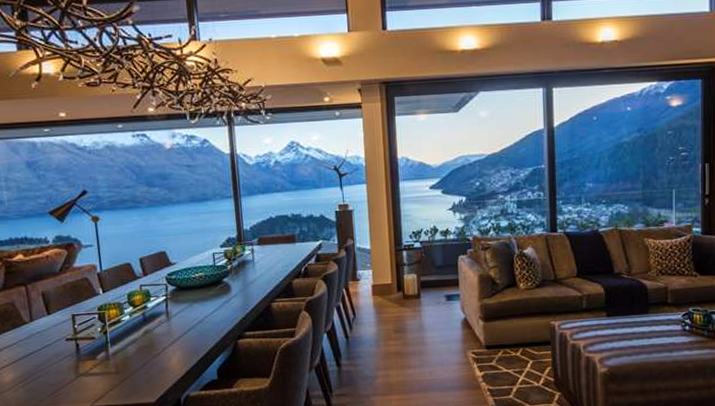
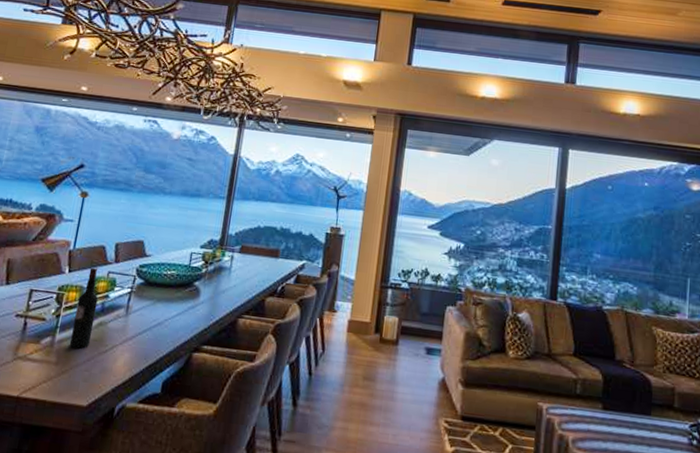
wine bottle: none [119,284,142,357] -> present [69,267,99,349]

